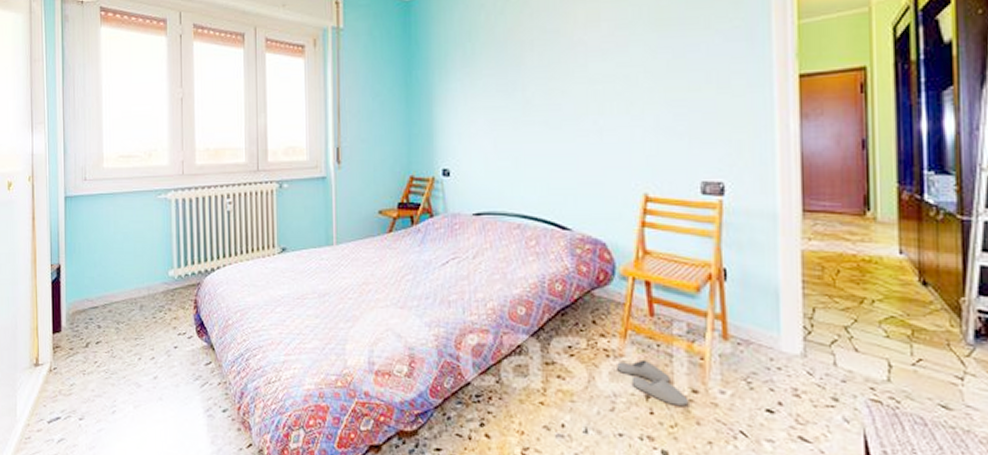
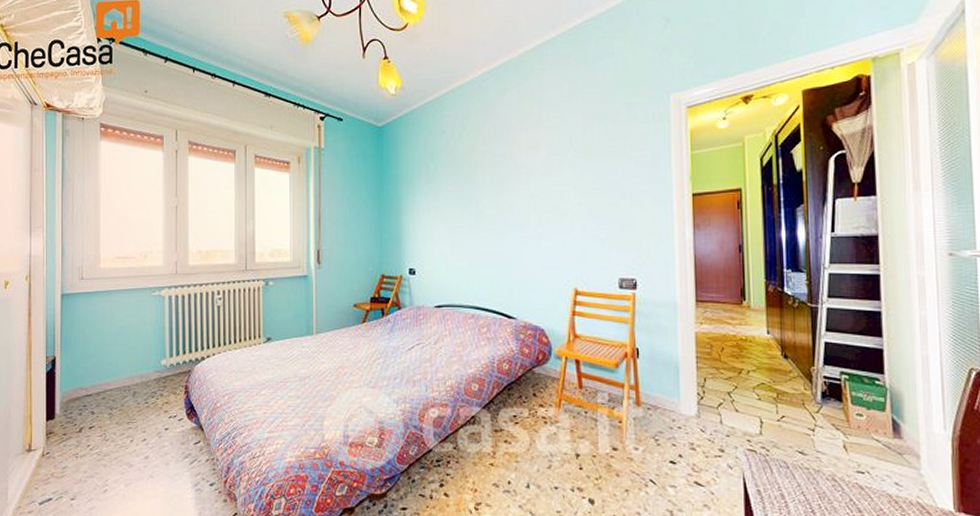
slippers: present [617,359,689,406] -> none [553,424,610,461]

